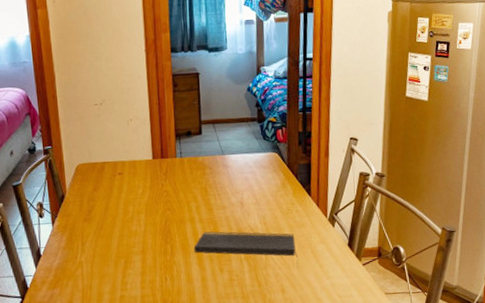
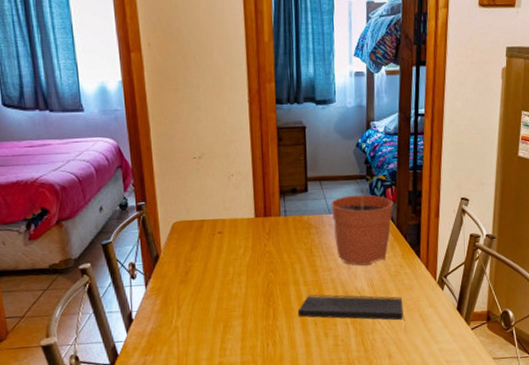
plant pot: none [224,118,284,204] -> present [331,175,394,266]

